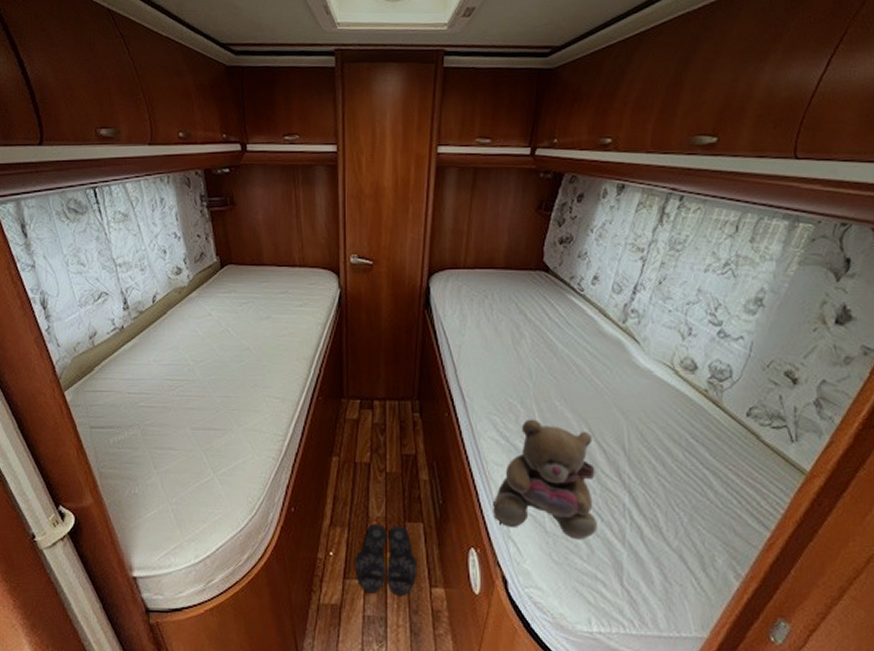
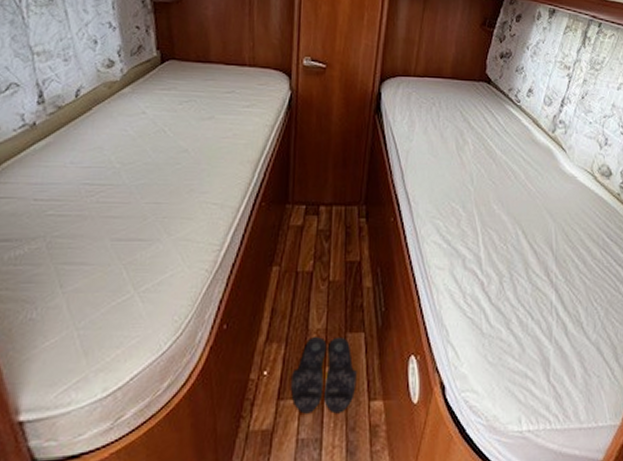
teddy bear: present [493,419,597,540] -> none [434,223,528,340]

